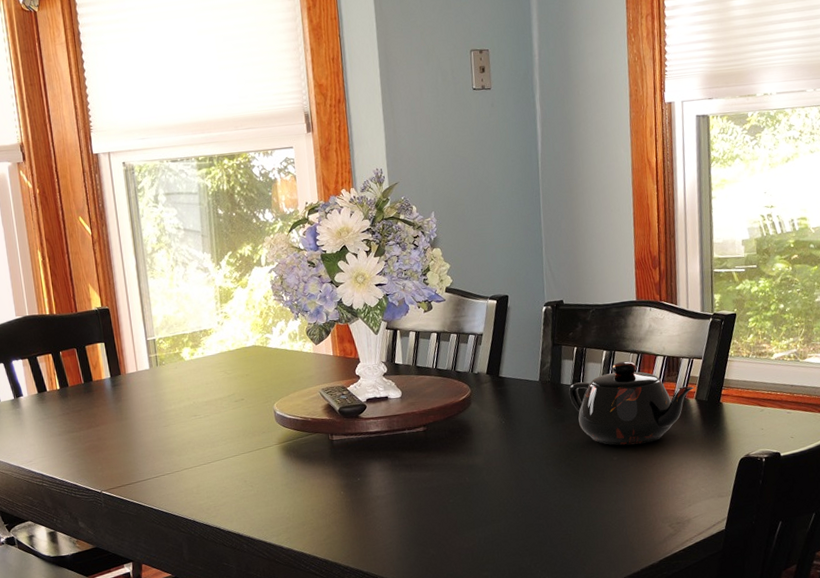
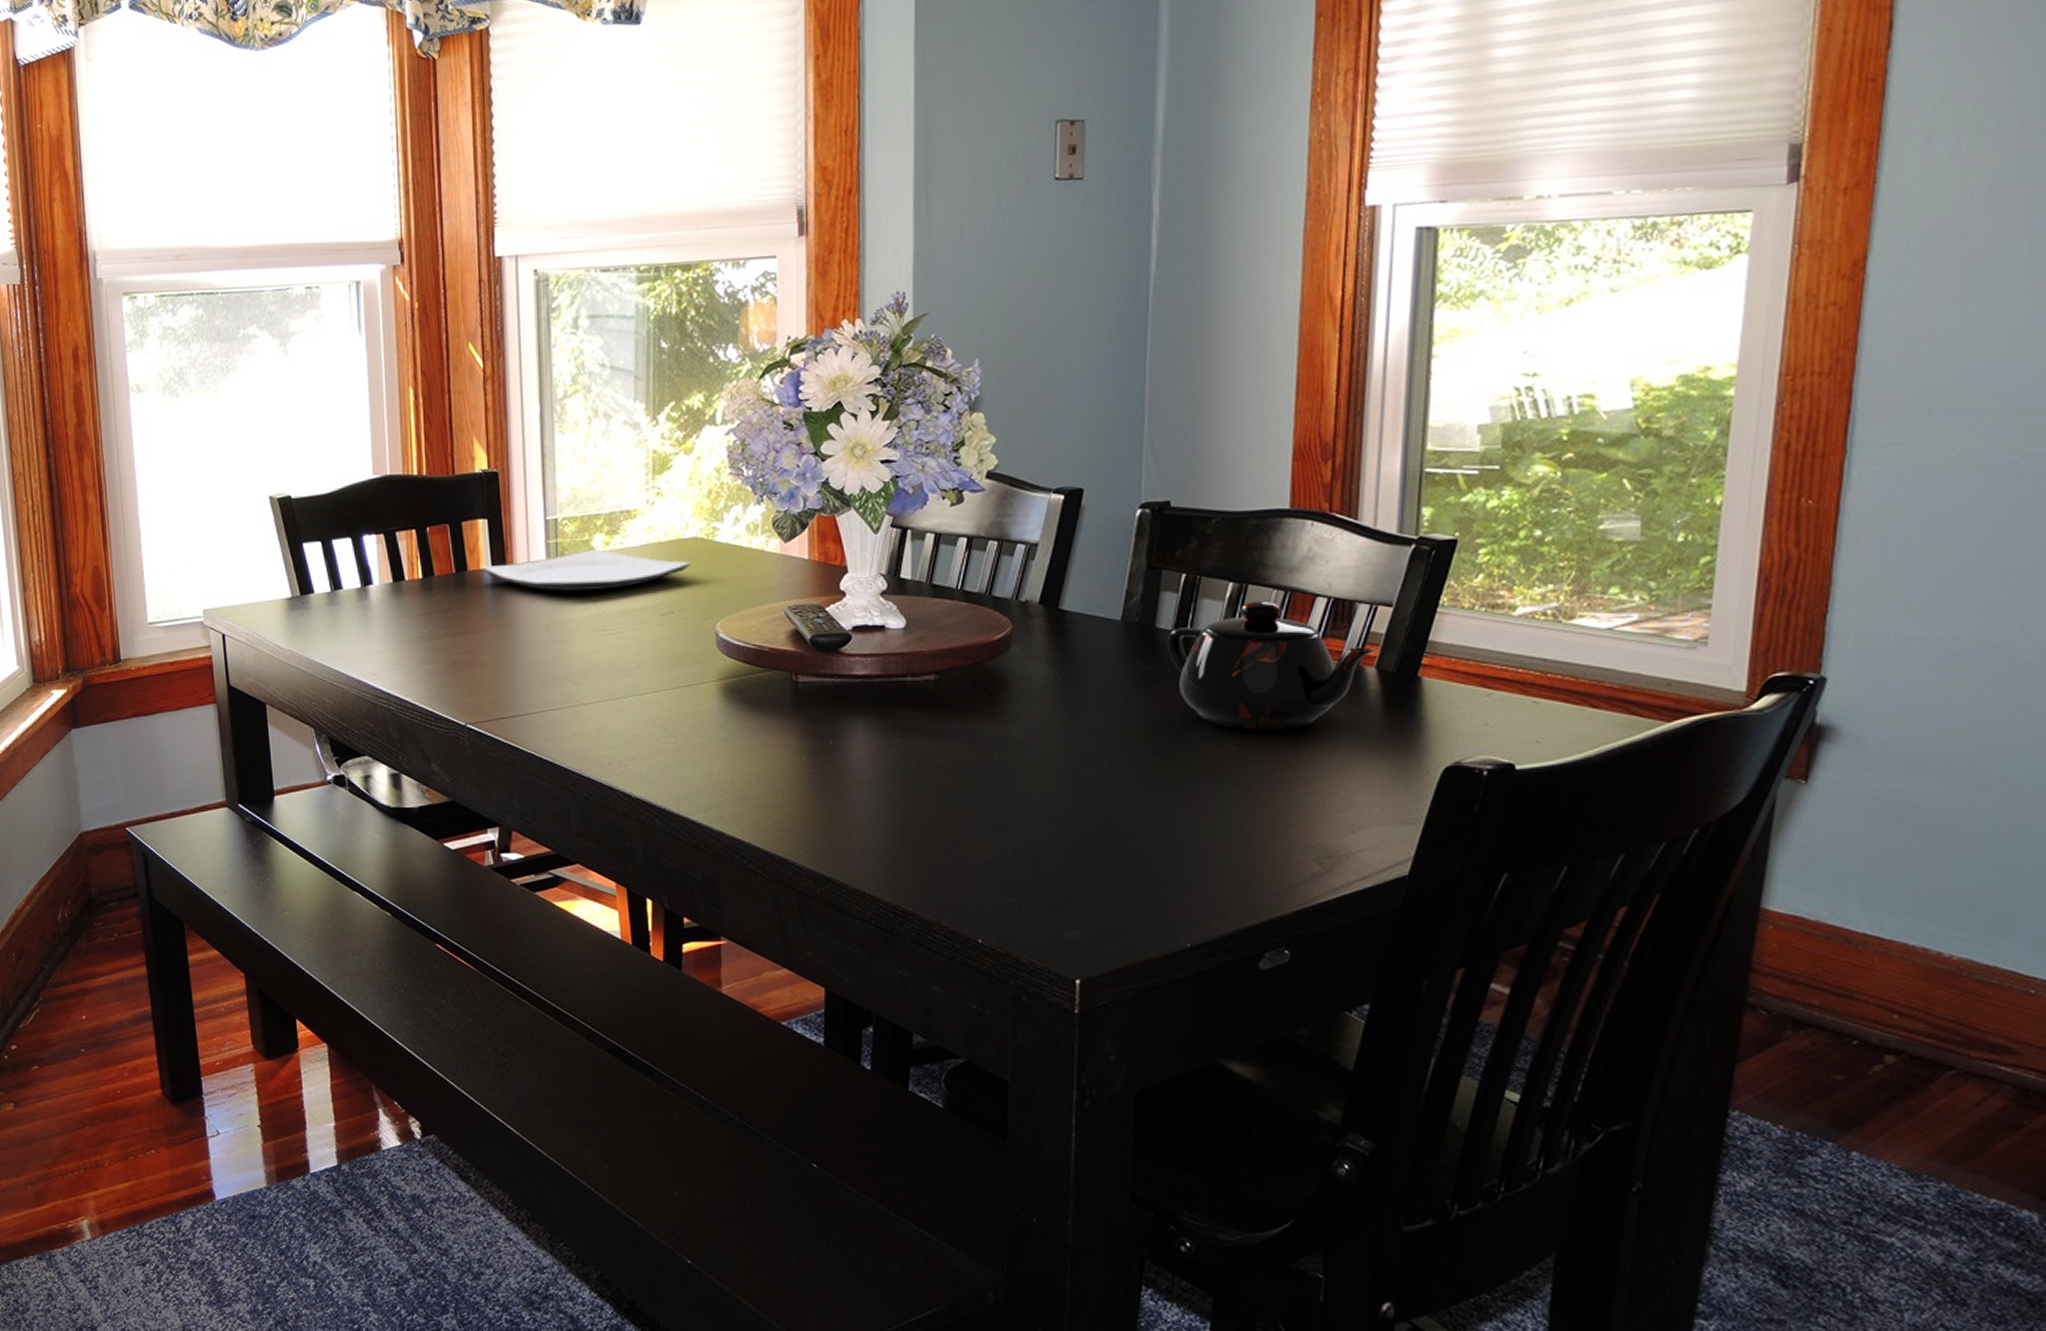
plate: none [103,358,252,391] -> present [482,549,690,592]

